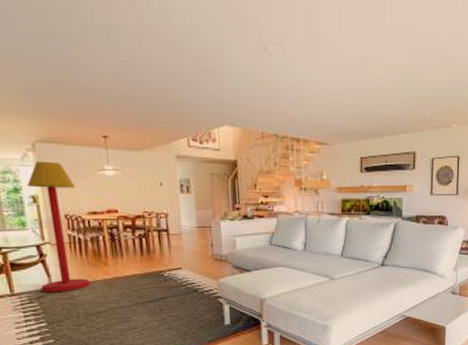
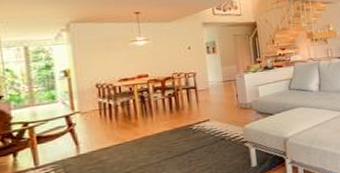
floor lamp: present [26,161,91,293] -> none [58,38,120,161]

